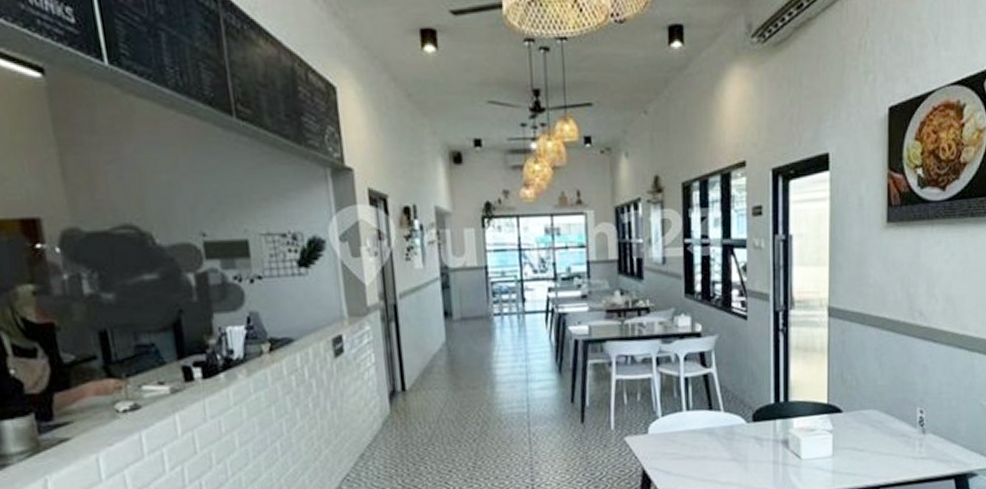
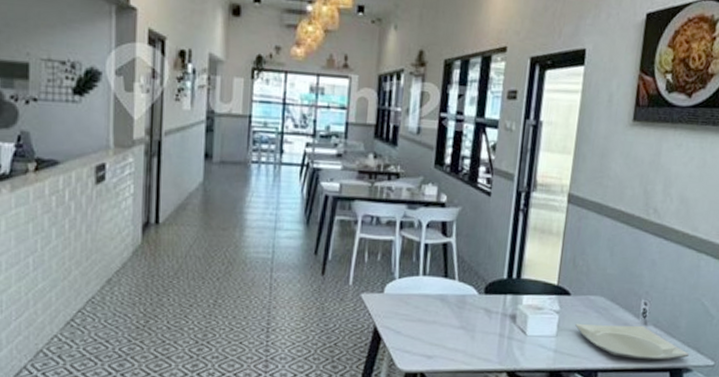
plate: none [851,434,973,470] -> present [575,323,690,361]

